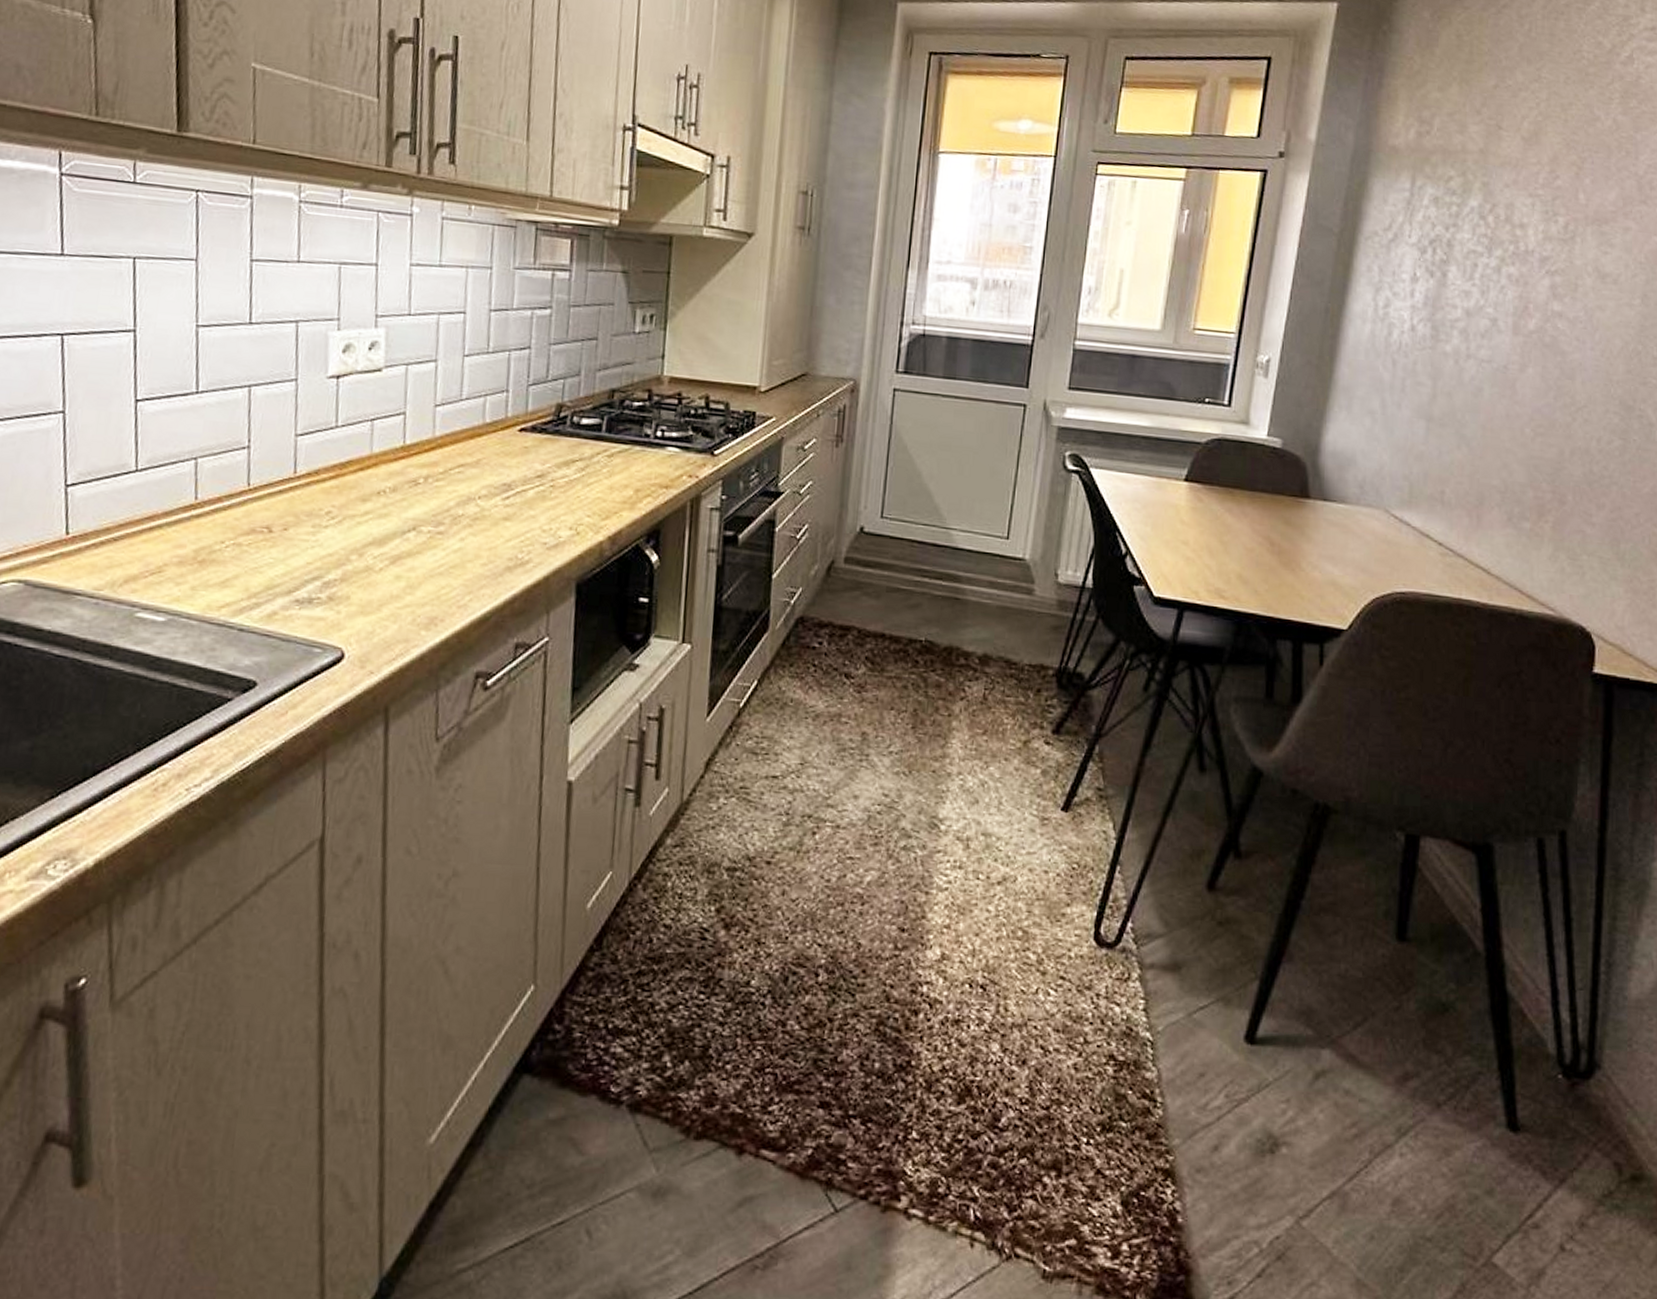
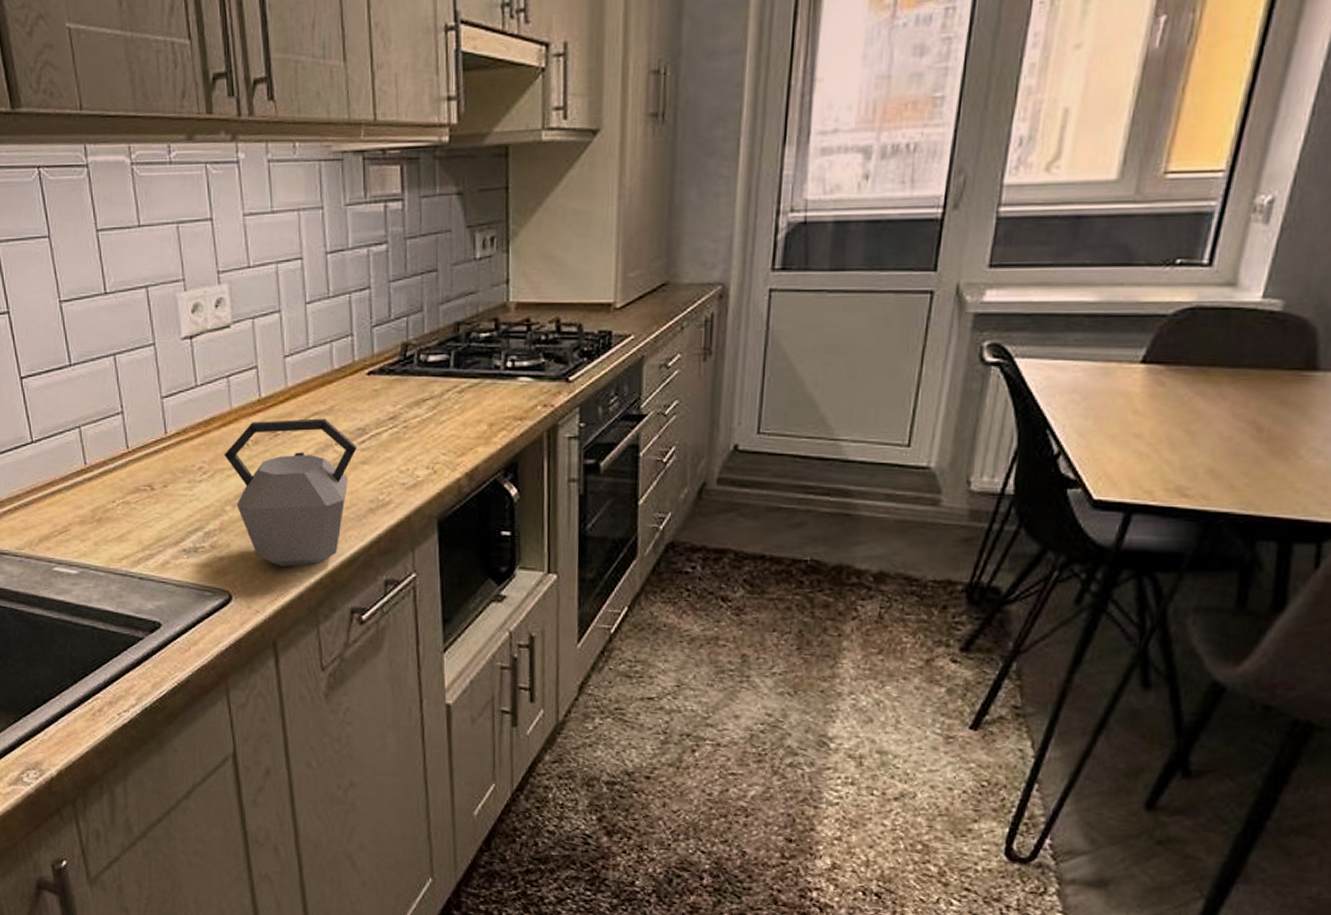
kettle: none [356,468,501,625] -> present [223,418,357,567]

